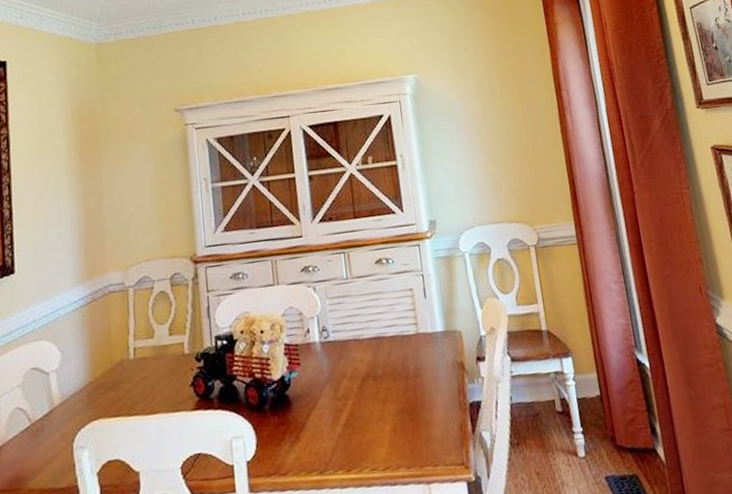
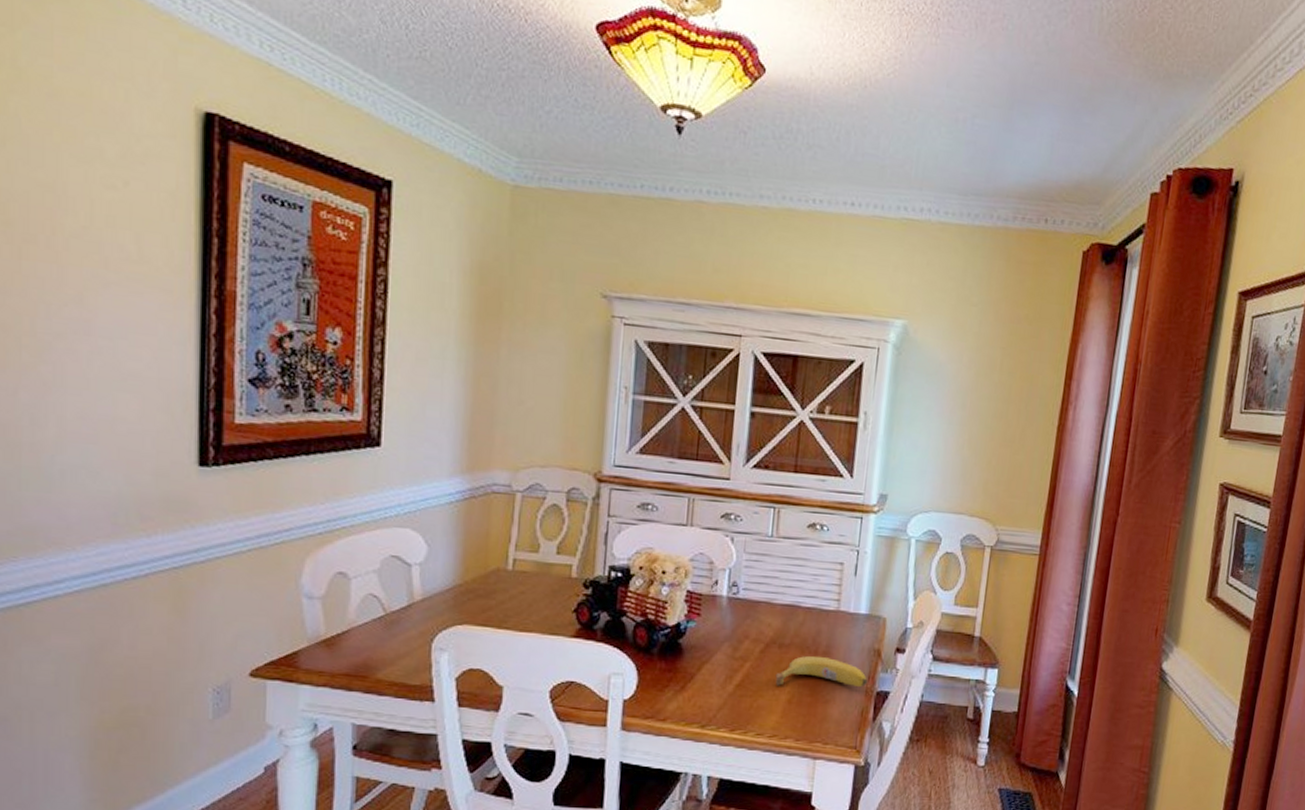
fruit: none [376,379,460,418] -> present [775,656,868,688]

